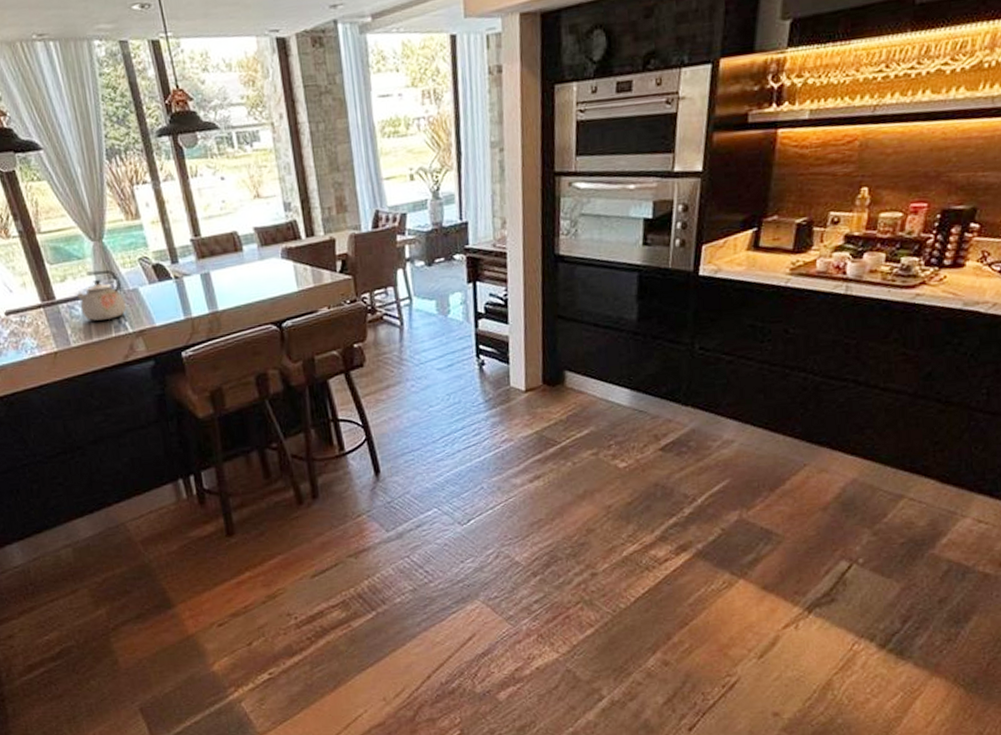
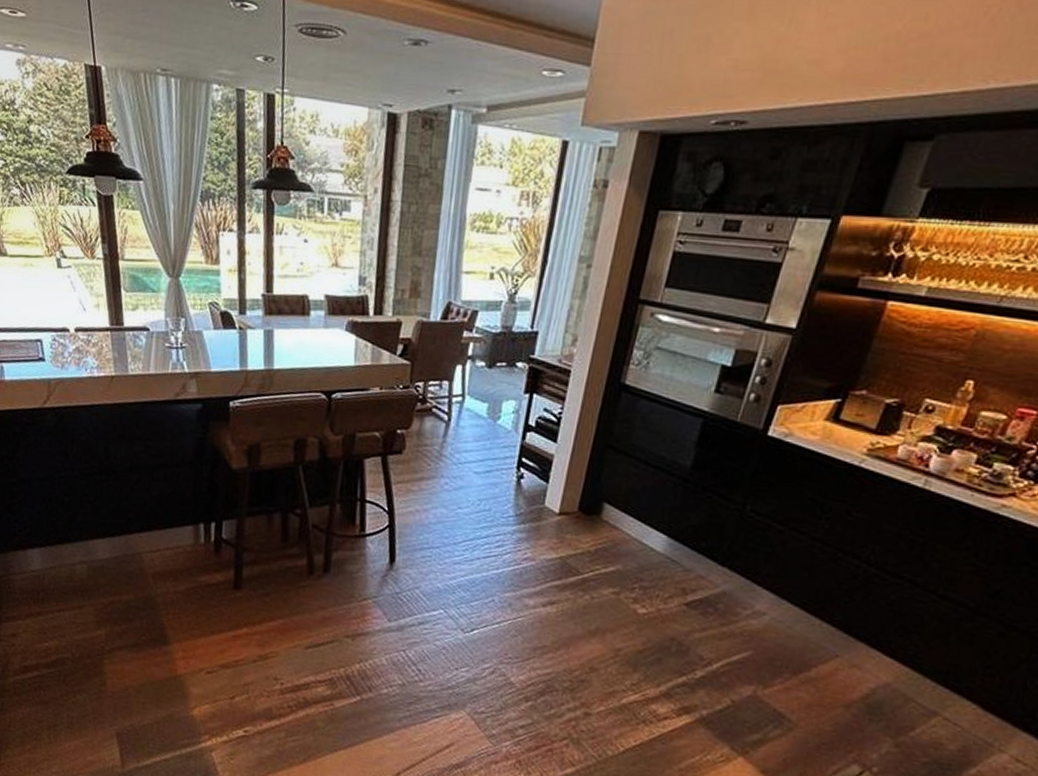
kettle: present [76,269,126,321] -> none [143,305,188,357]

